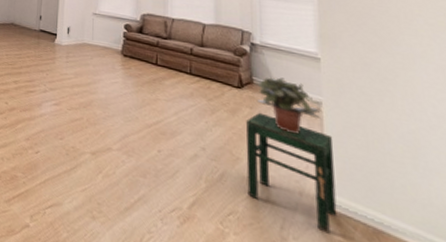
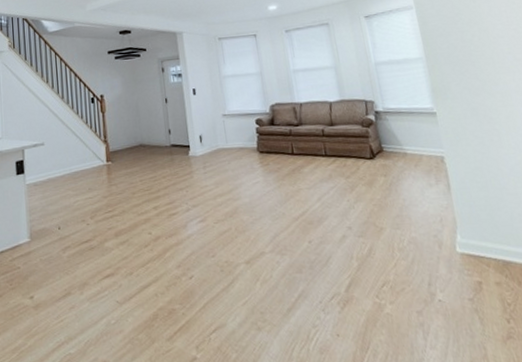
stool: present [246,112,337,234] -> none [383,178,473,278]
potted plant: present [255,77,322,133] -> none [385,139,445,190]

